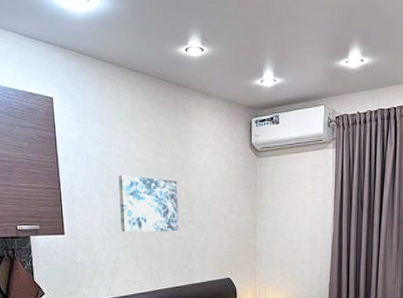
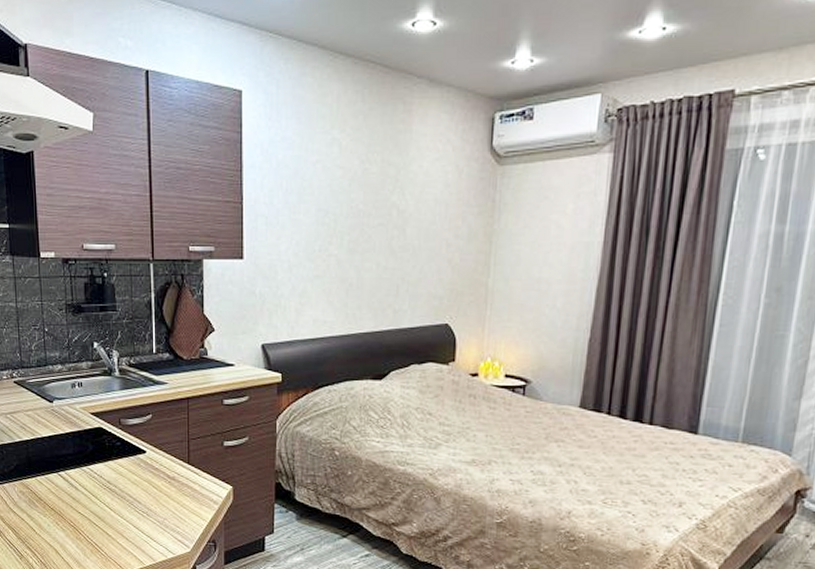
wall art: present [118,174,179,232] -> none [312,186,388,261]

